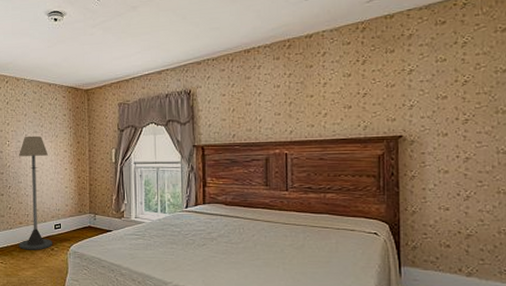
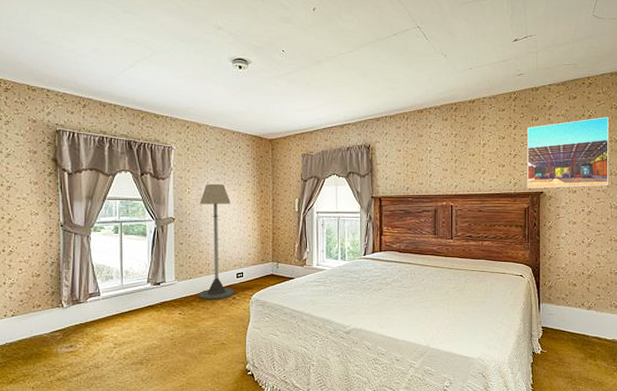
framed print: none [380,42,494,132] -> present [527,117,609,189]

